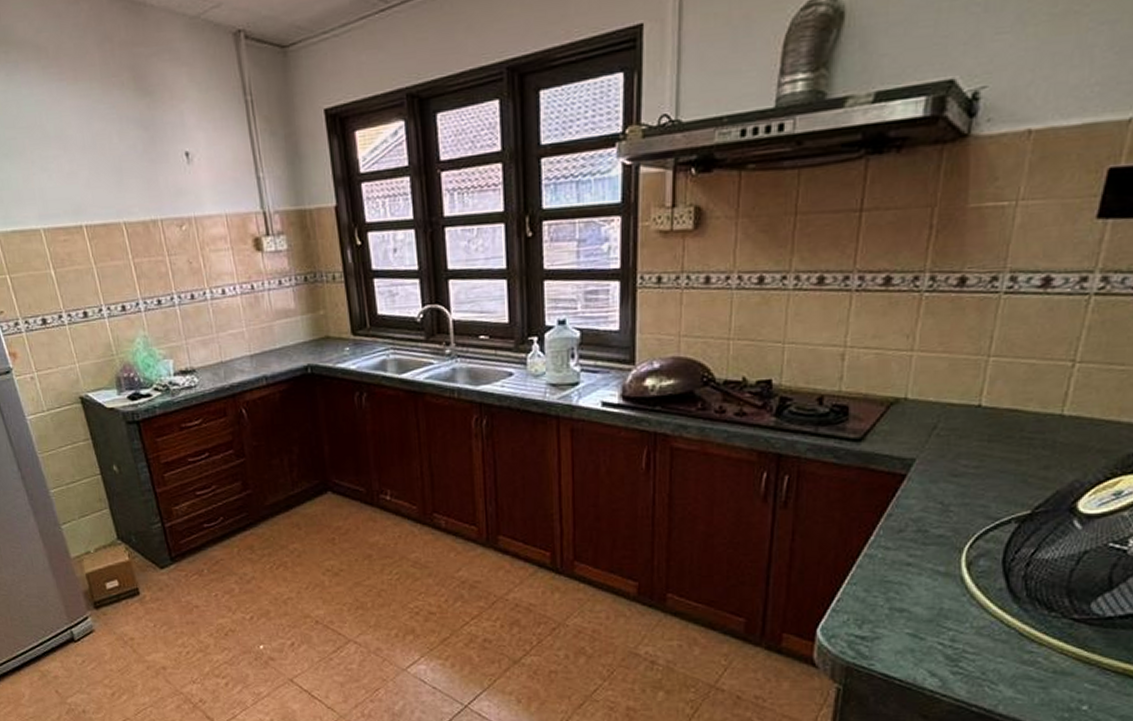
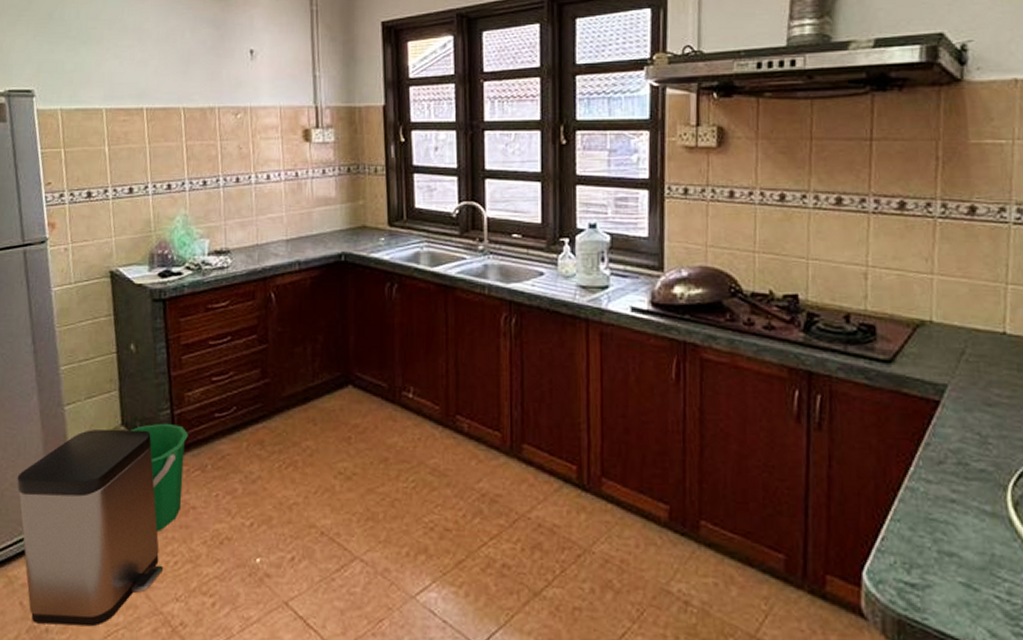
pedal bin: none [30,542,178,707] -> present [17,429,164,627]
bucket: none [127,535,185,628] -> present [130,423,189,532]

